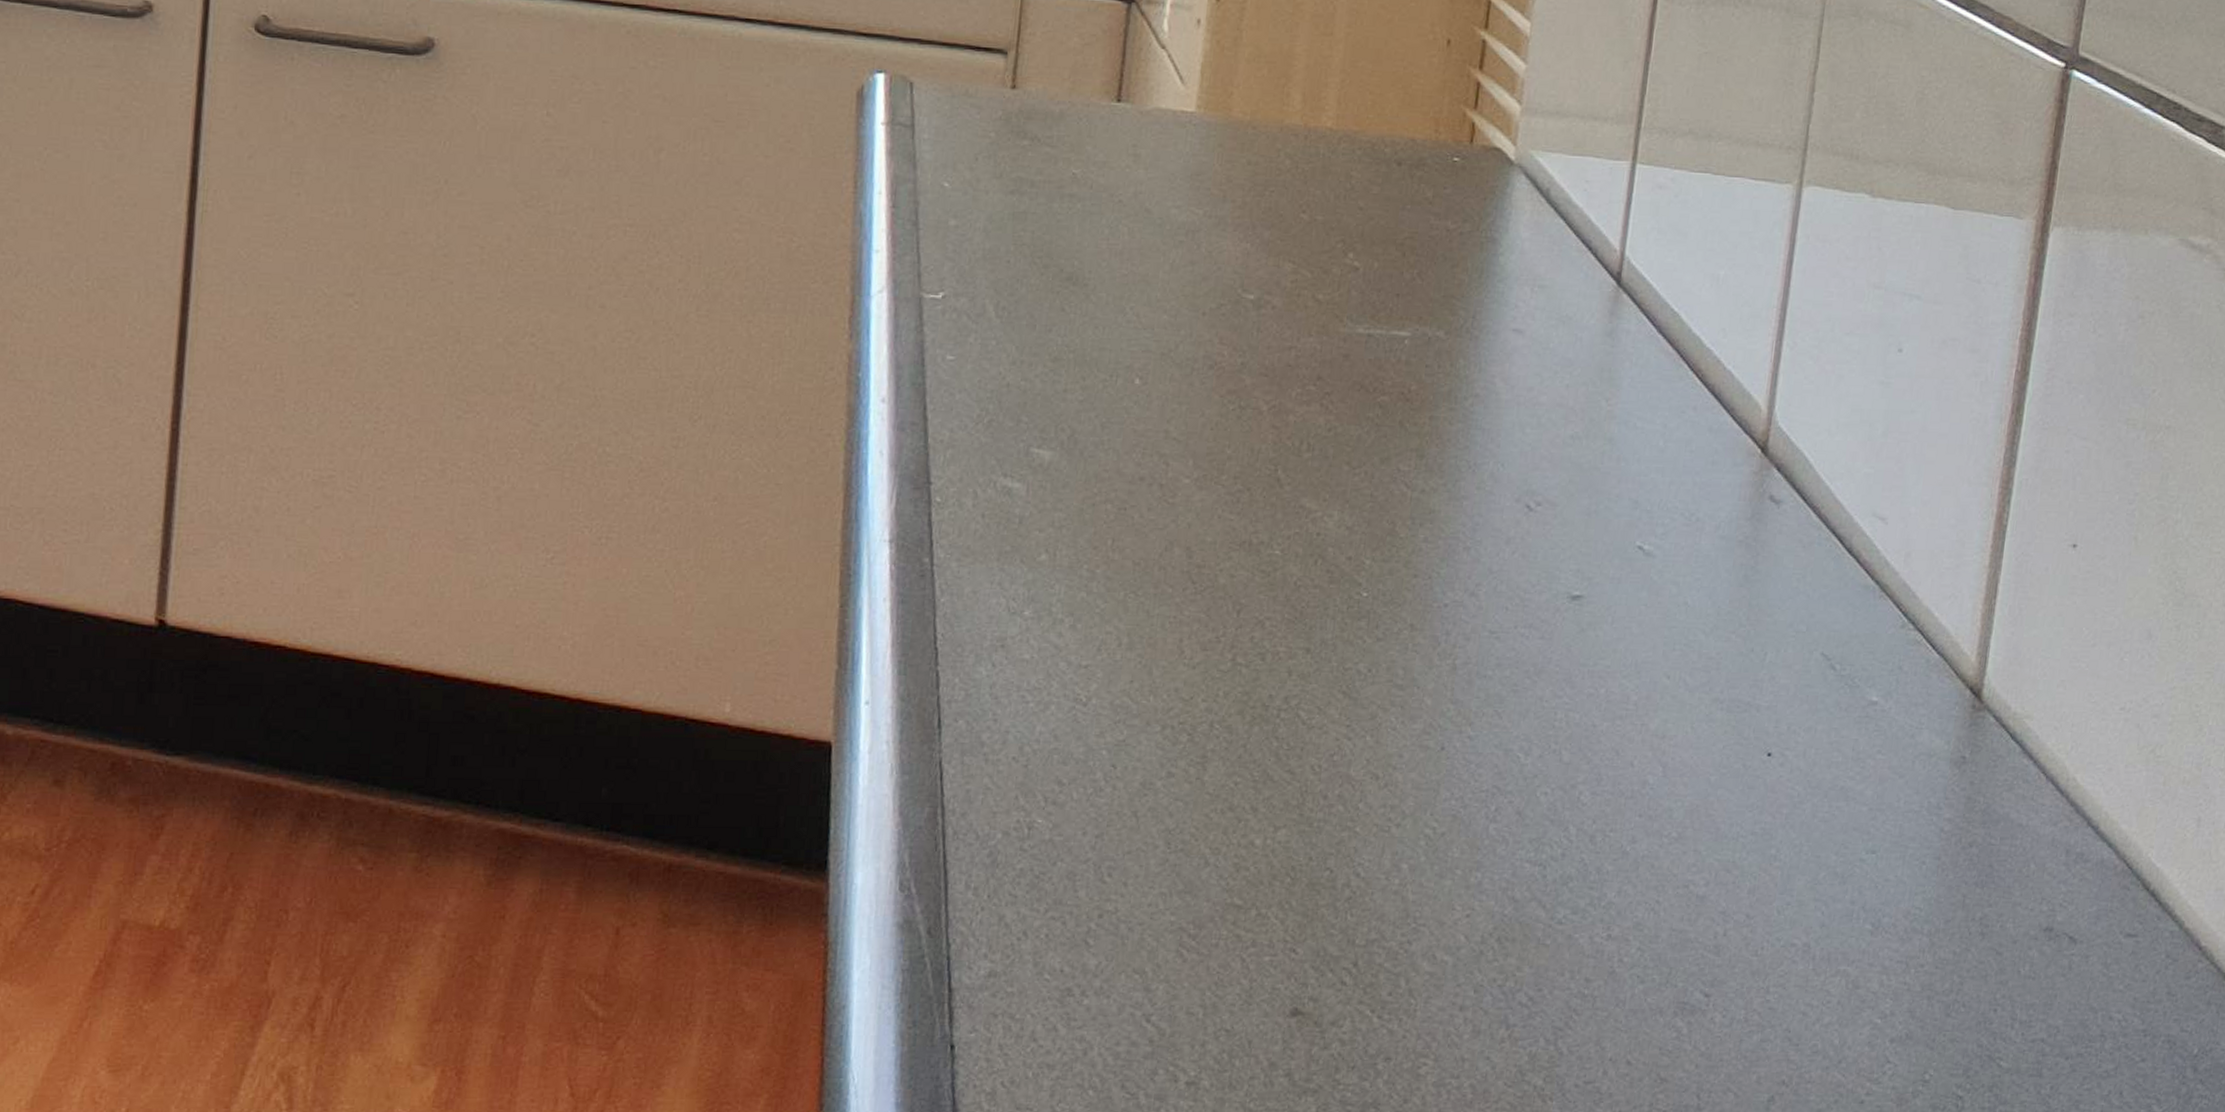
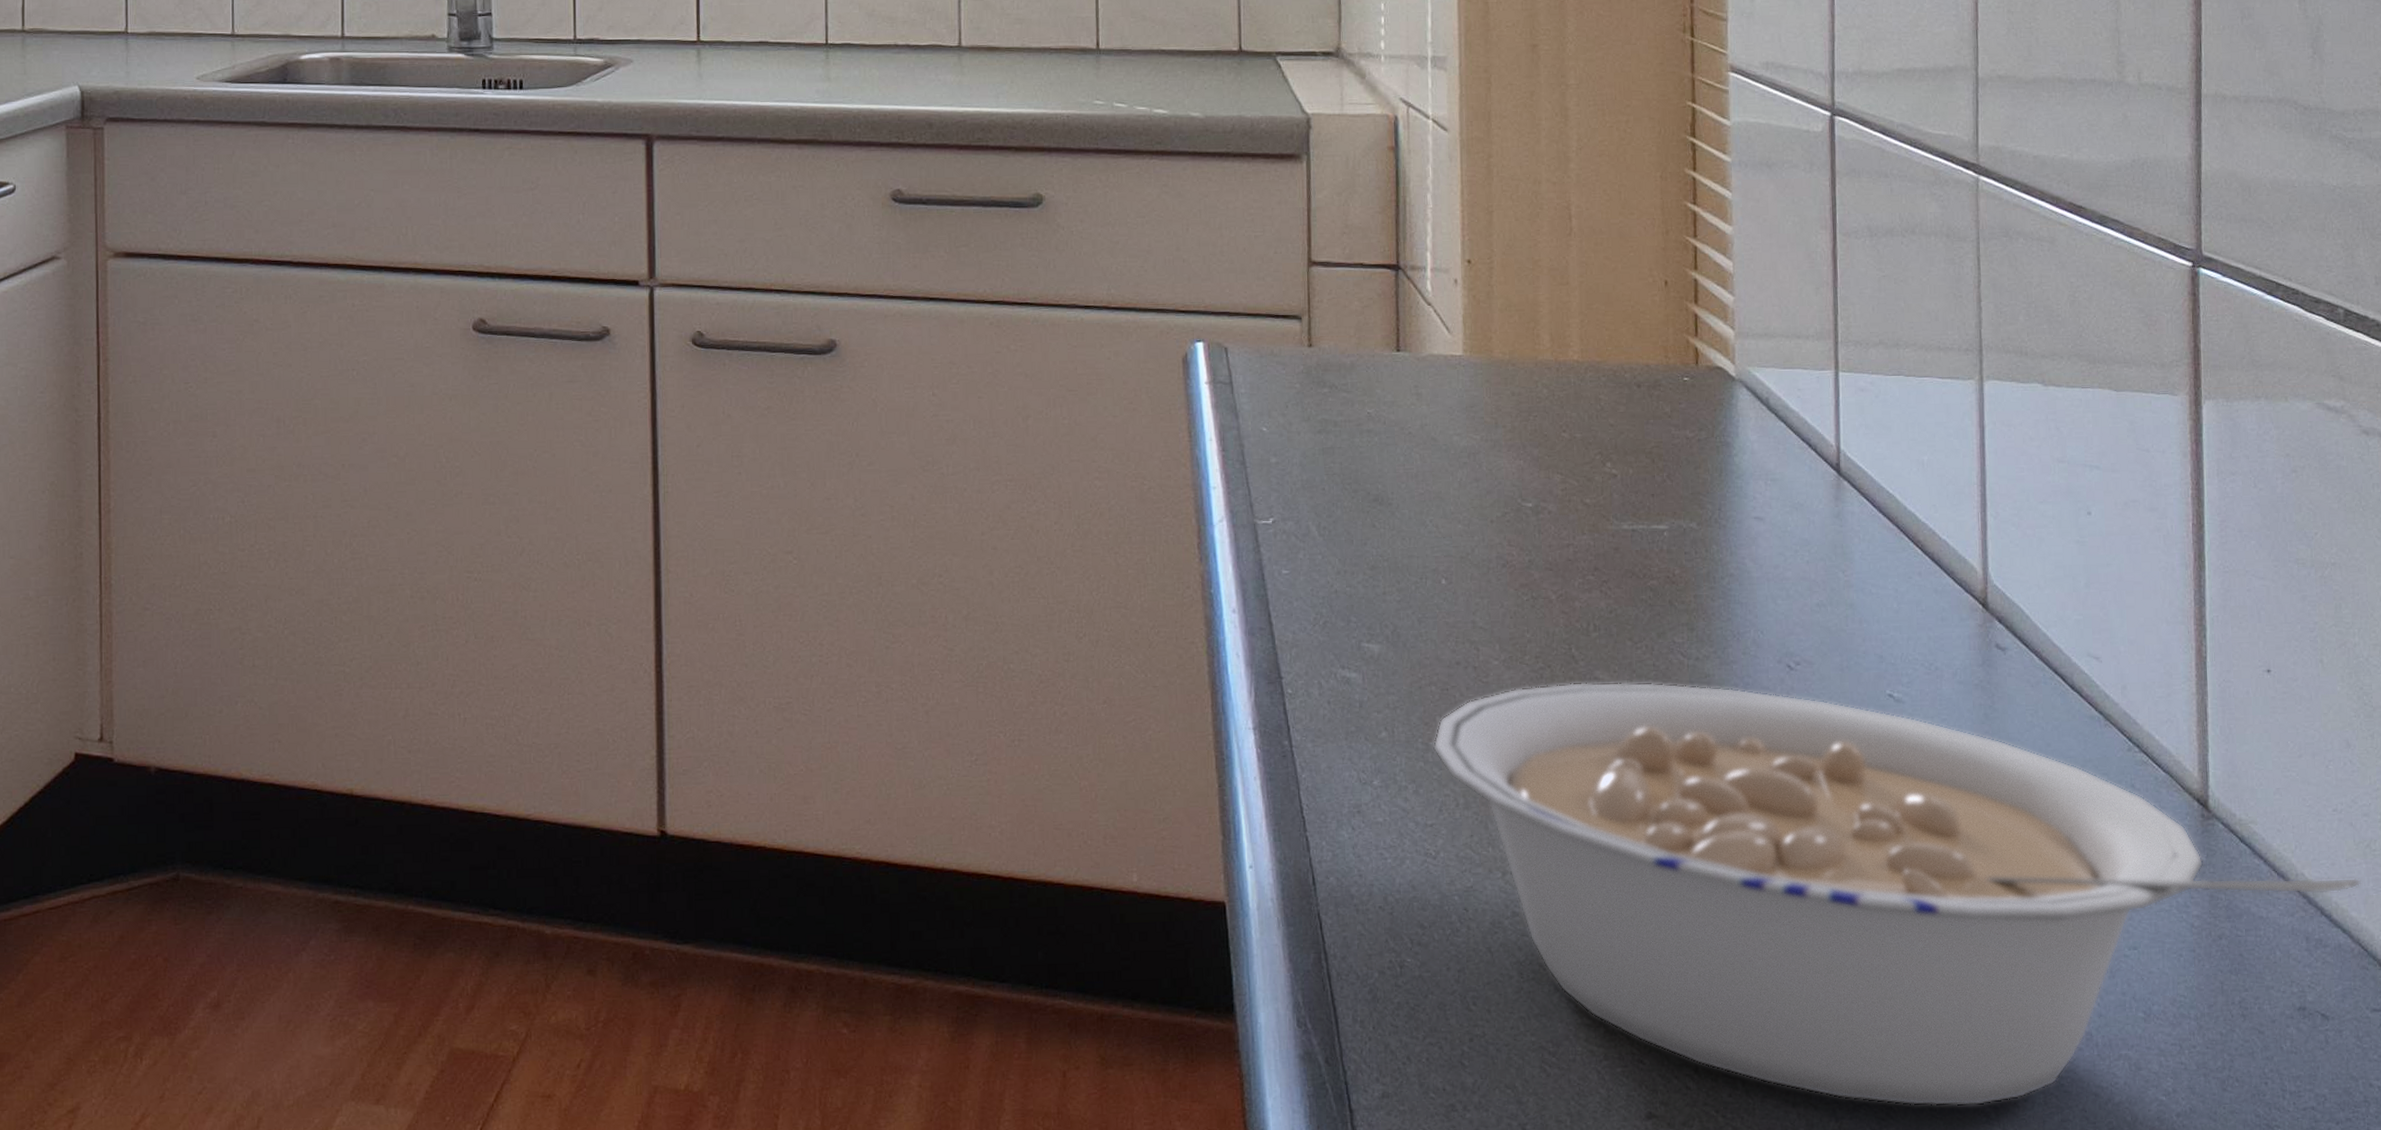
legume: none [1098,509,2139,1020] -> present [1432,682,2362,1107]

